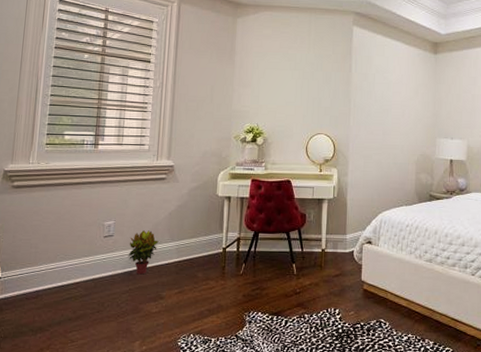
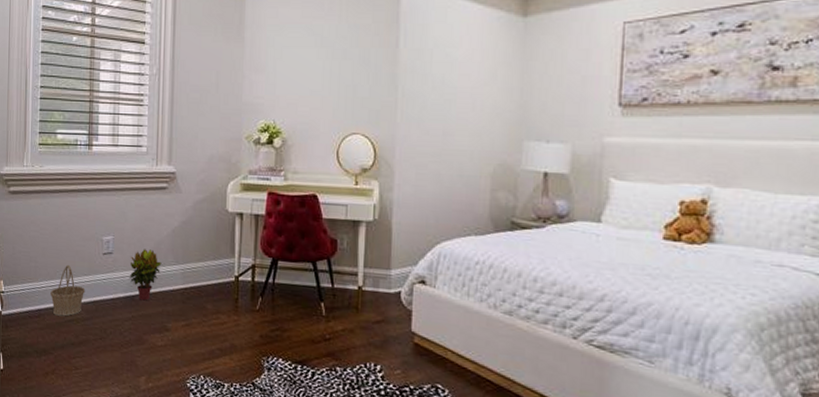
basket: none [50,248,85,295] -> present [50,264,85,317]

